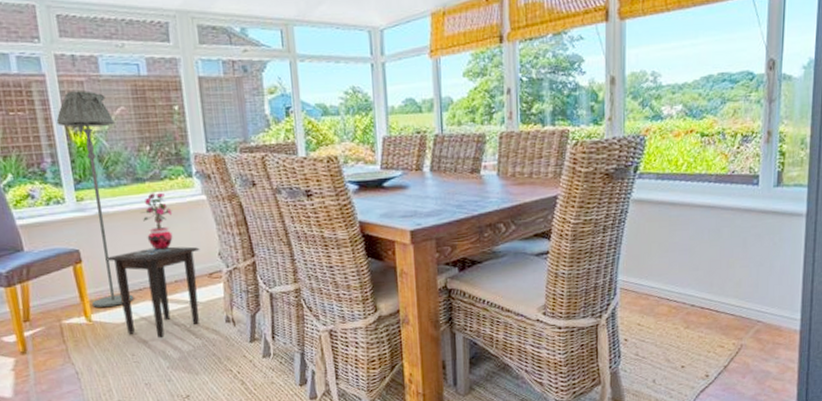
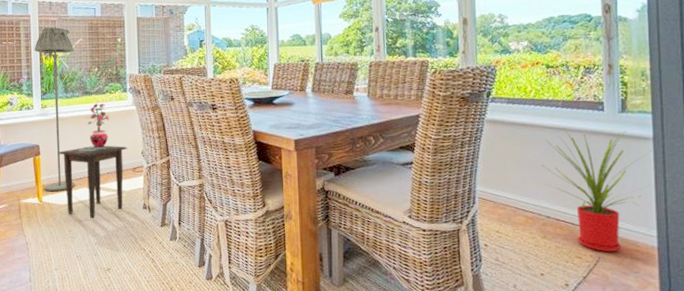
house plant: none [689,206,804,339] -> present [541,128,652,252]

